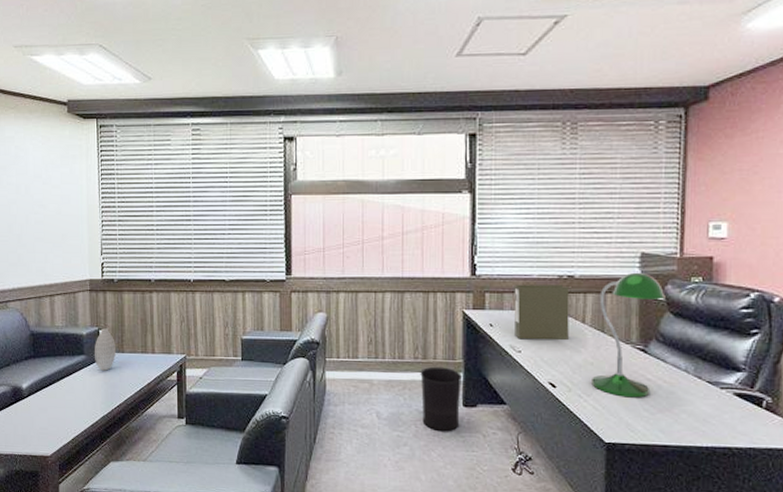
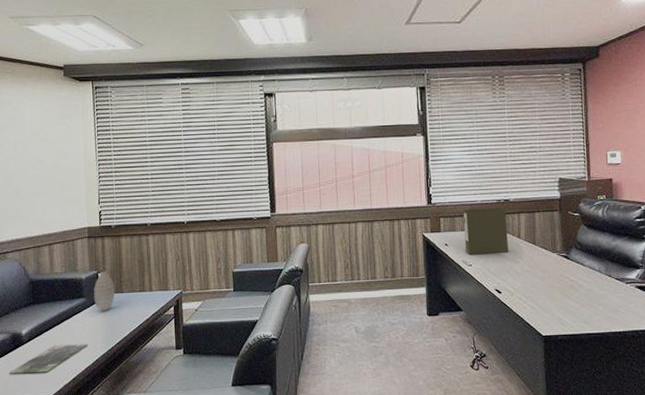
magazine: none [10,402,88,430] -> present [9,344,88,374]
waste bin: present [420,366,463,432] -> none [390,283,426,340]
desk lamp: present [592,272,666,398] -> none [529,194,580,297]

